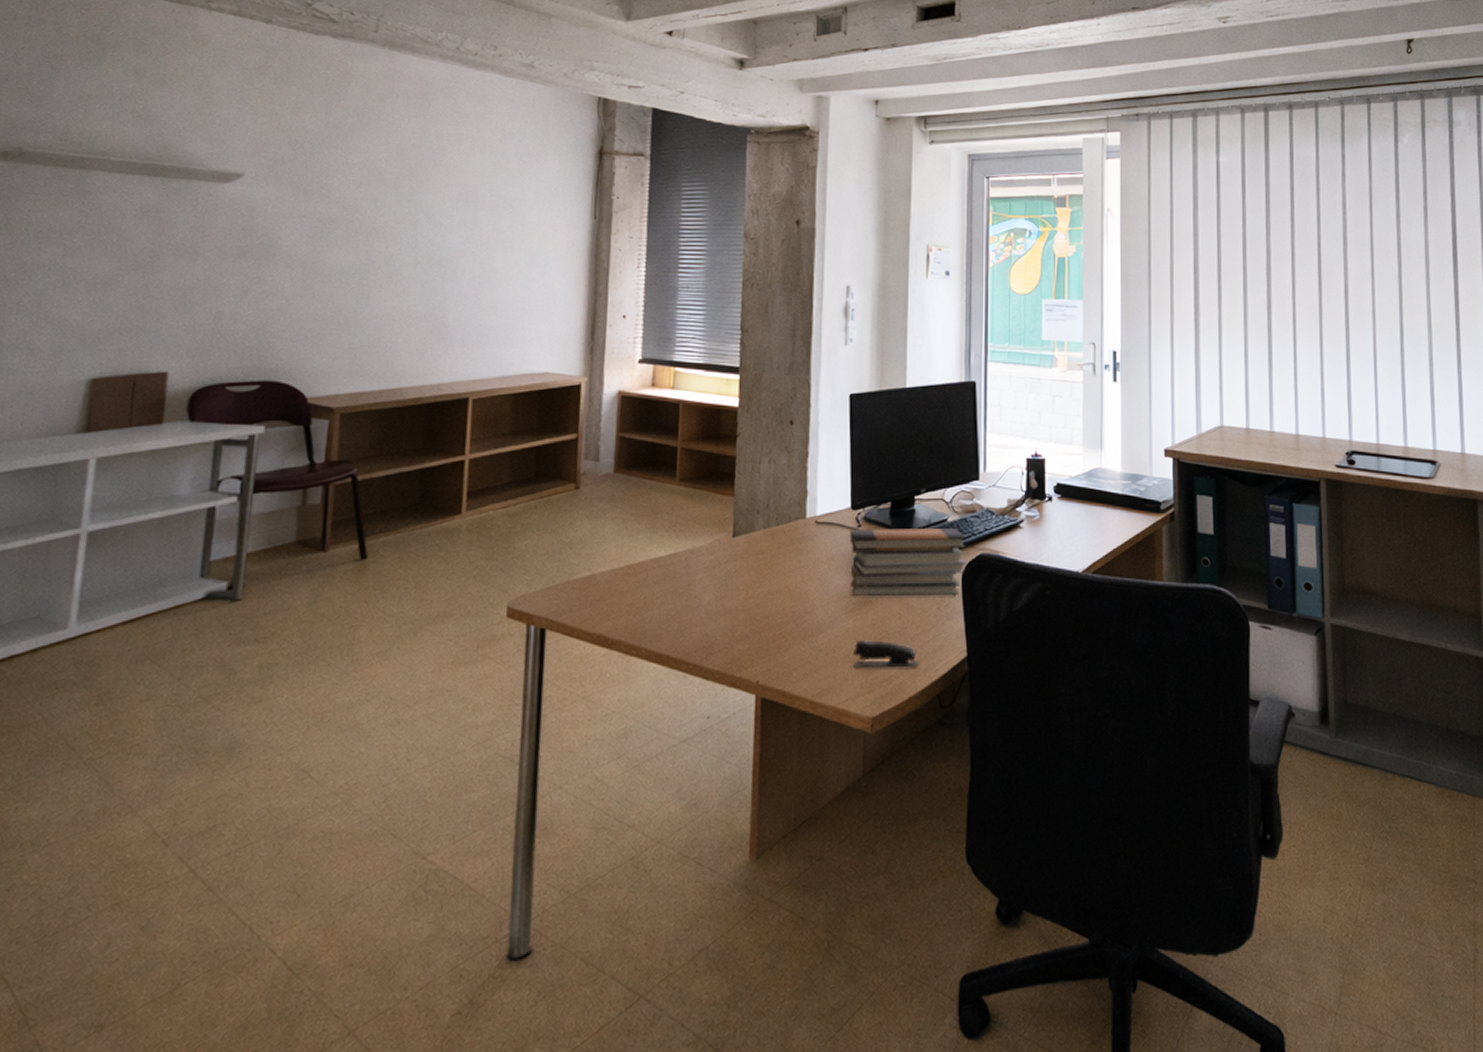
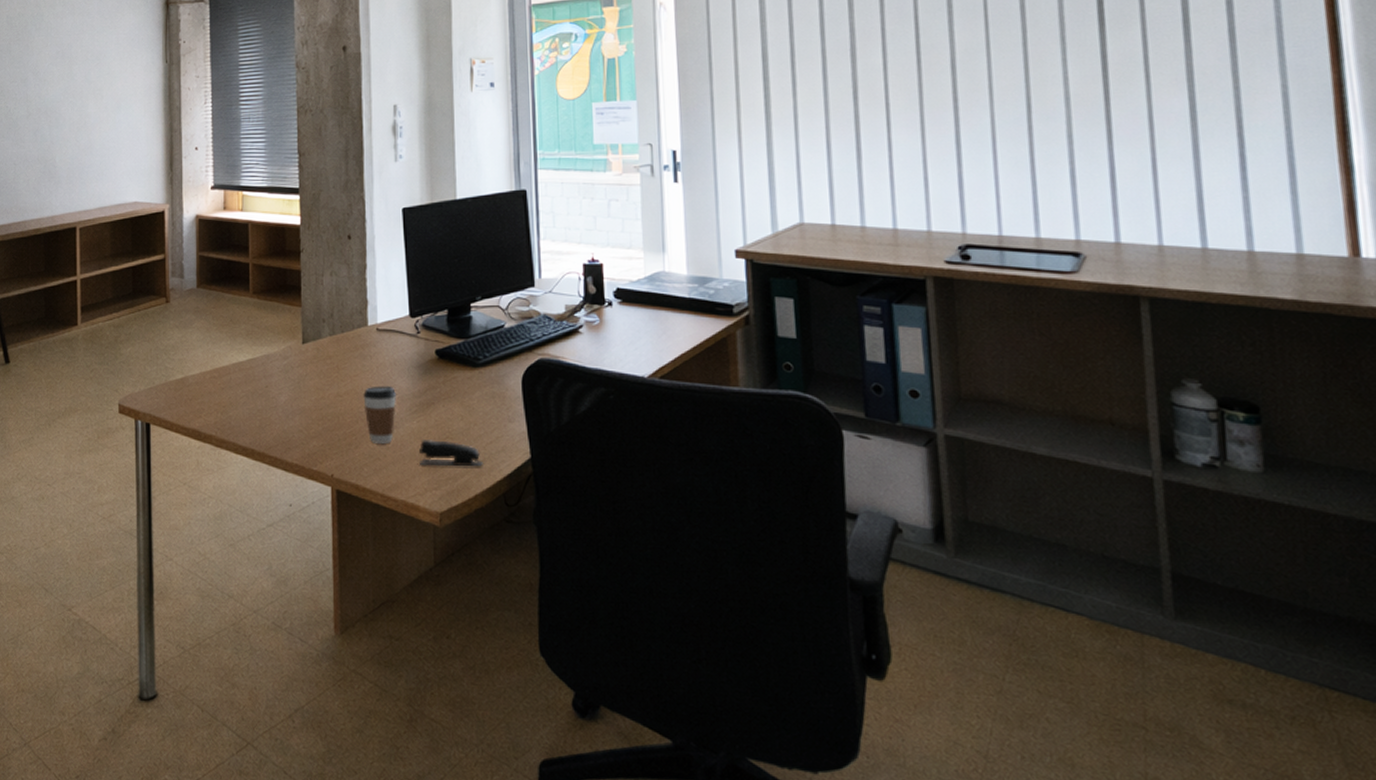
coffee cup: none [797,582,832,645] -> present [363,386,396,443]
book stack: present [849,528,967,597] -> none [409,334,527,400]

